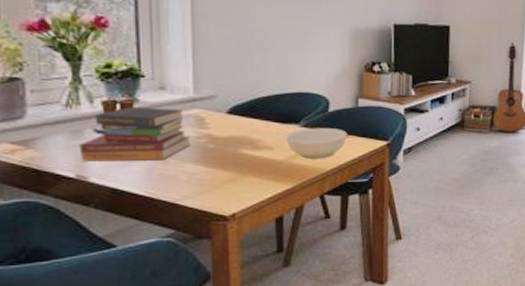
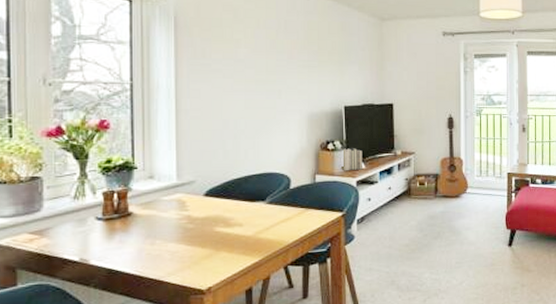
books: present [79,107,190,162] -> none [83,194,173,246]
bowl: present [285,128,347,159] -> none [253,203,307,233]

